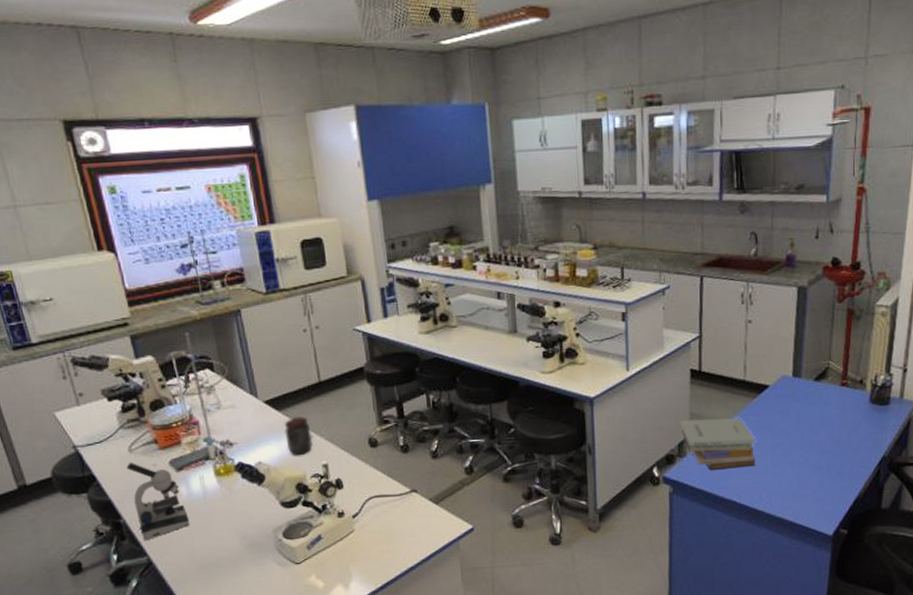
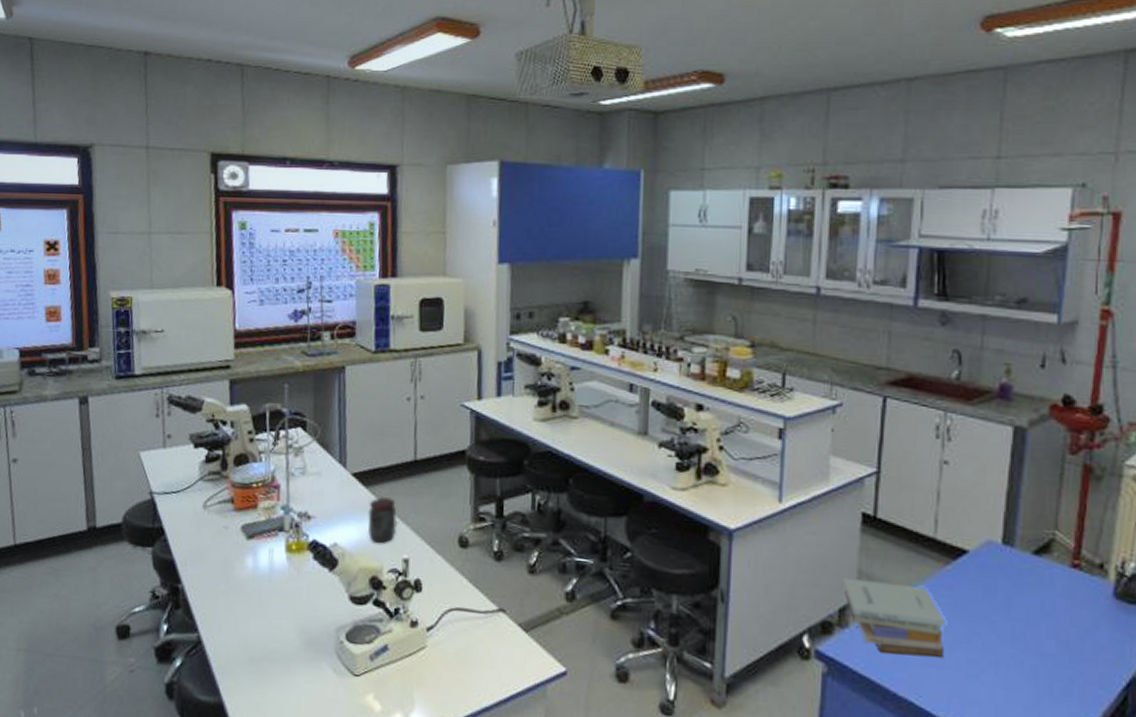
microscope: present [126,462,189,541] -> none [196,519,249,615]

